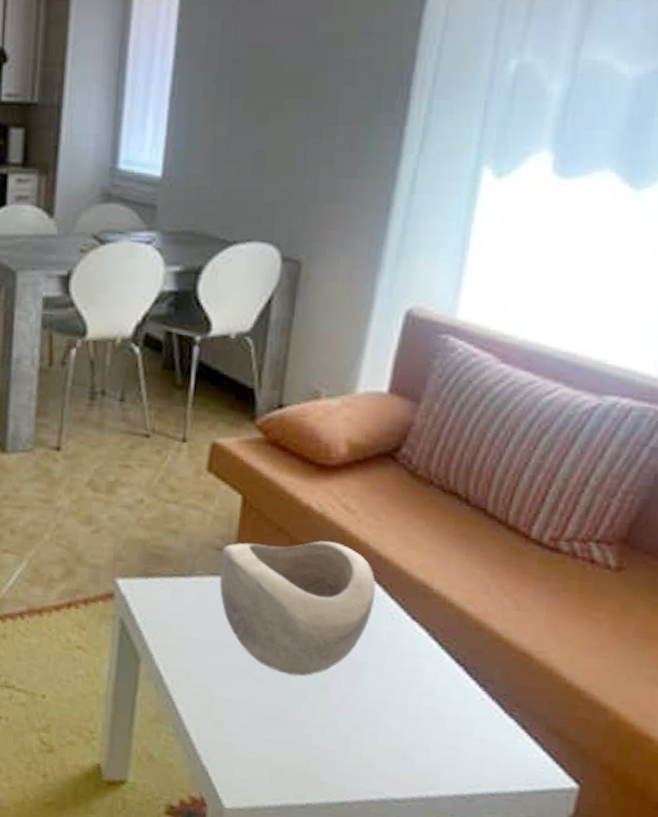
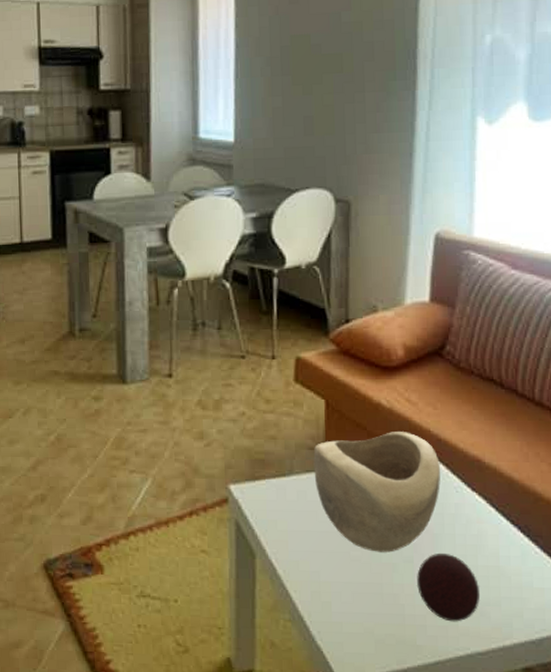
decorative ball: none [330,684,406,763] -> present [417,554,481,622]

